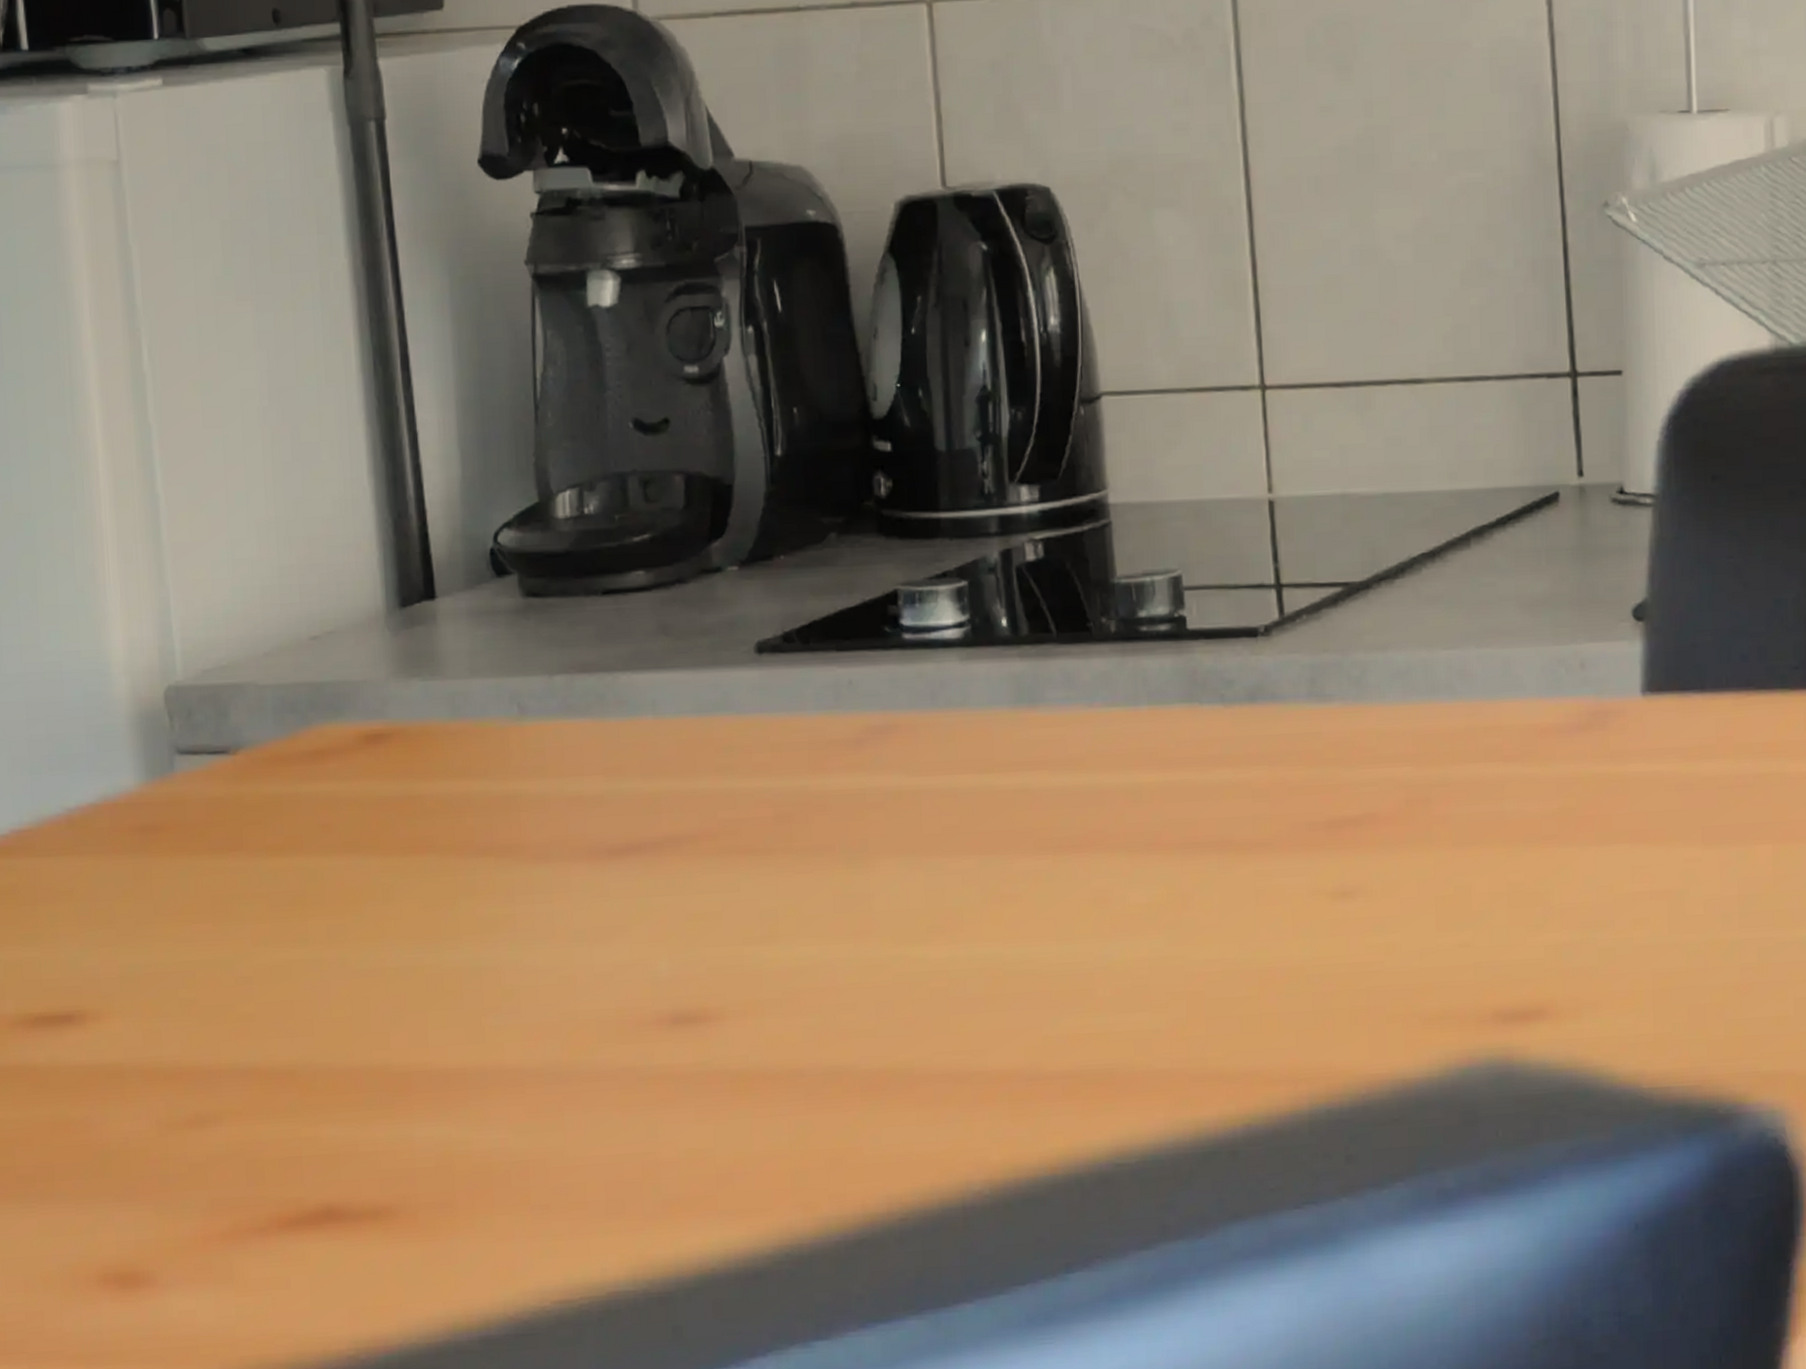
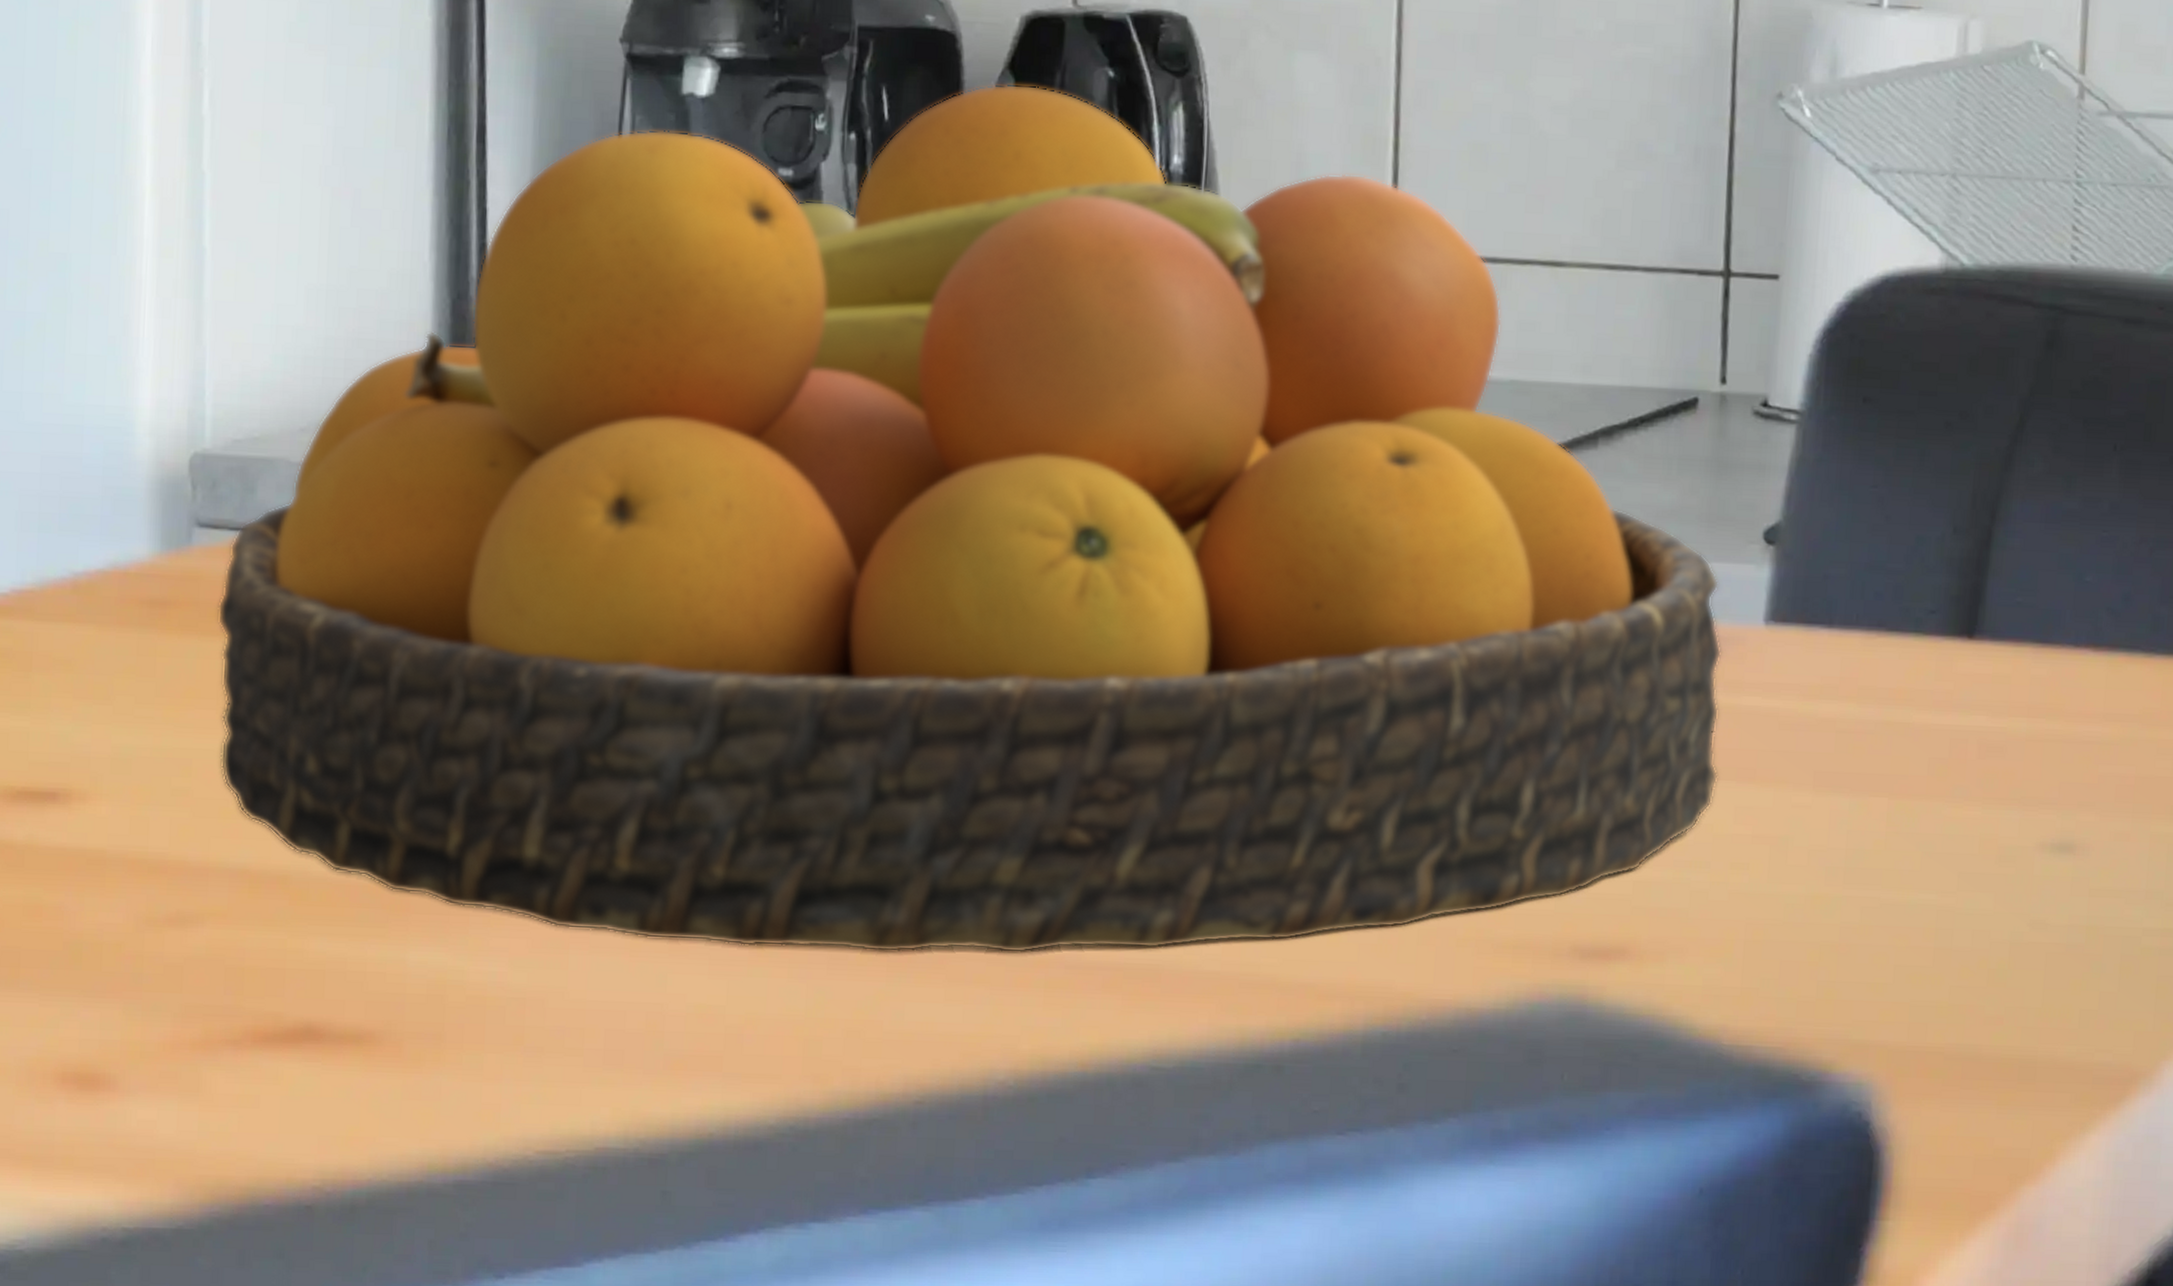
fruit bowl: none [204,265,1613,1094] -> present [217,83,1722,954]

